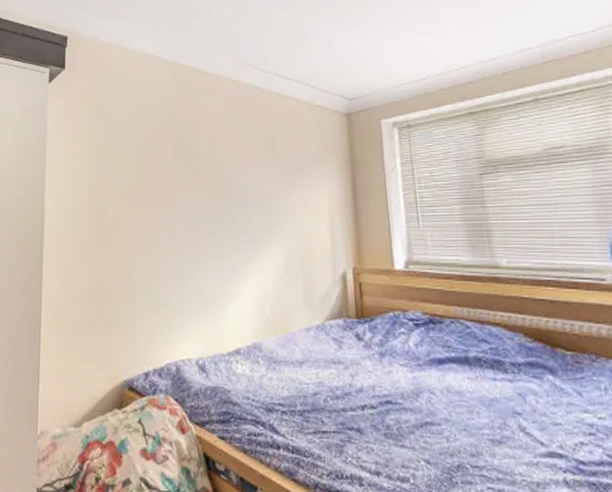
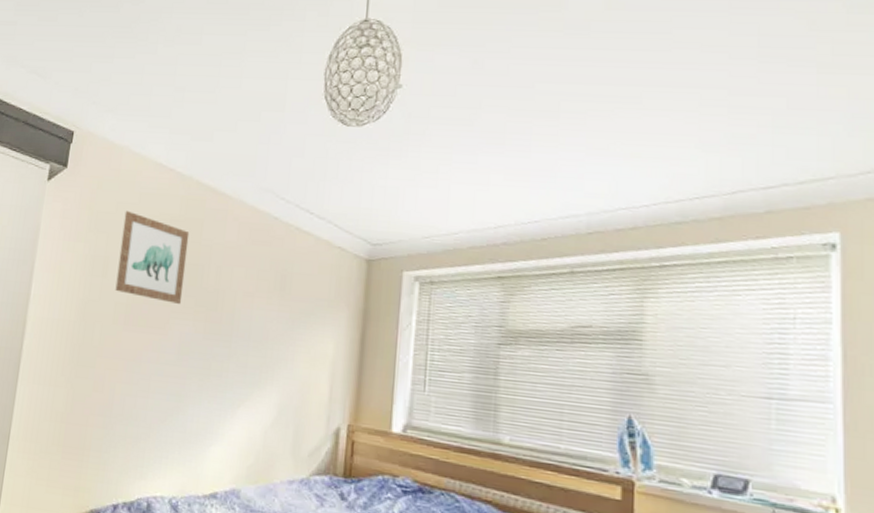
wall art: none [121,99,183,177] -> present [115,210,190,304]

